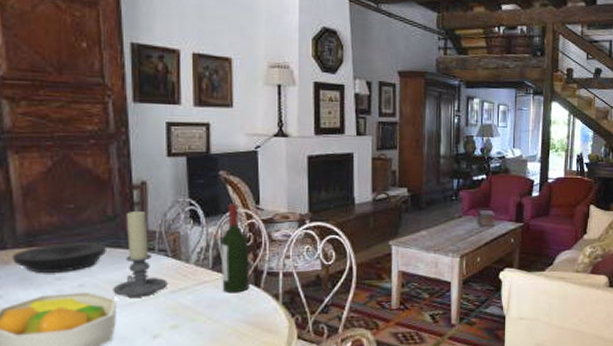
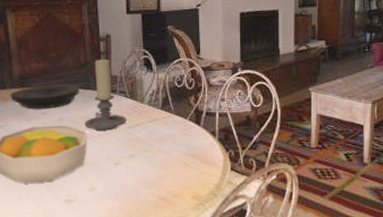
wine bottle: present [220,203,249,293] -> none [168,53,191,130]

